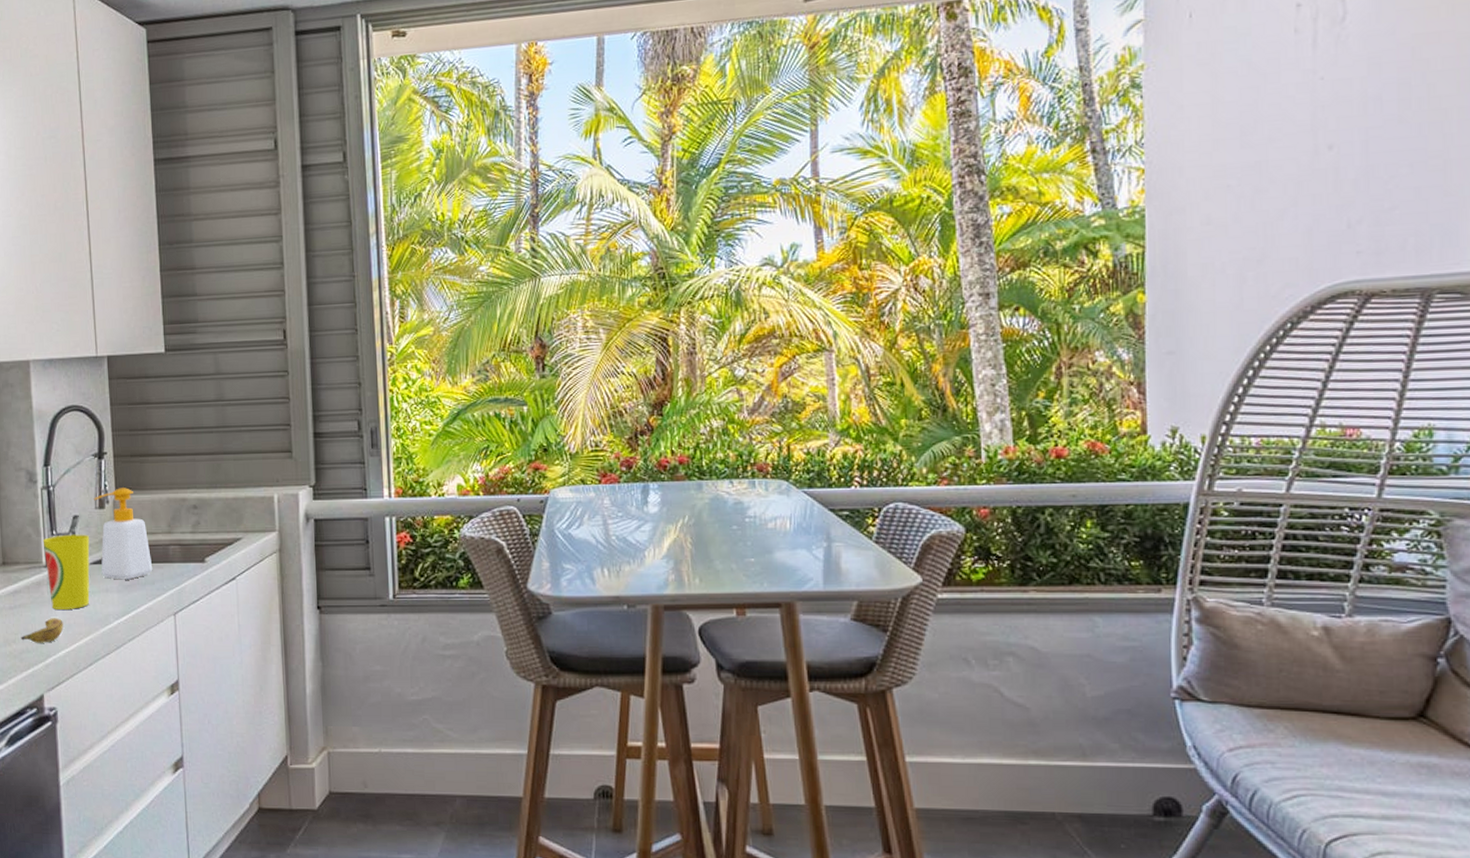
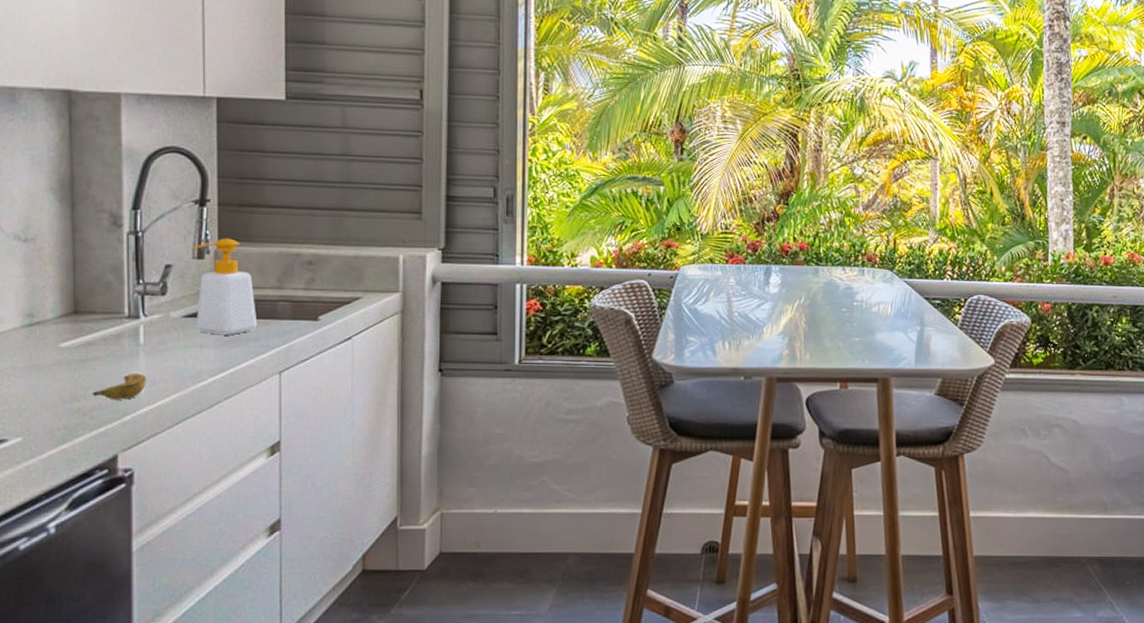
cup: present [43,534,90,609] -> none [126,284,183,365]

